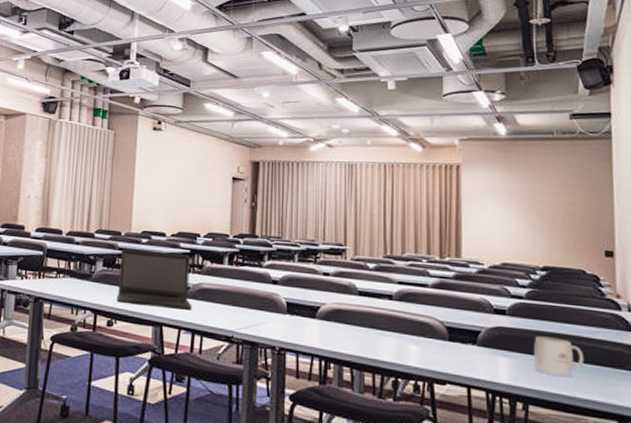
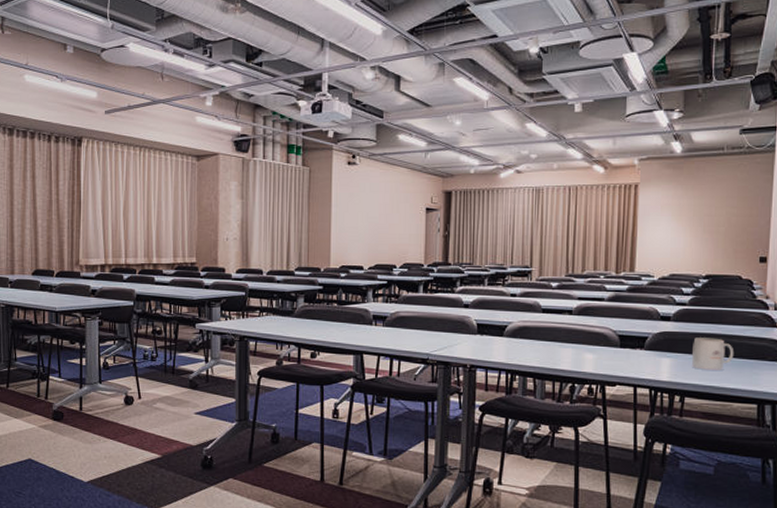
laptop: present [116,248,192,310] -> none [319,284,390,338]

